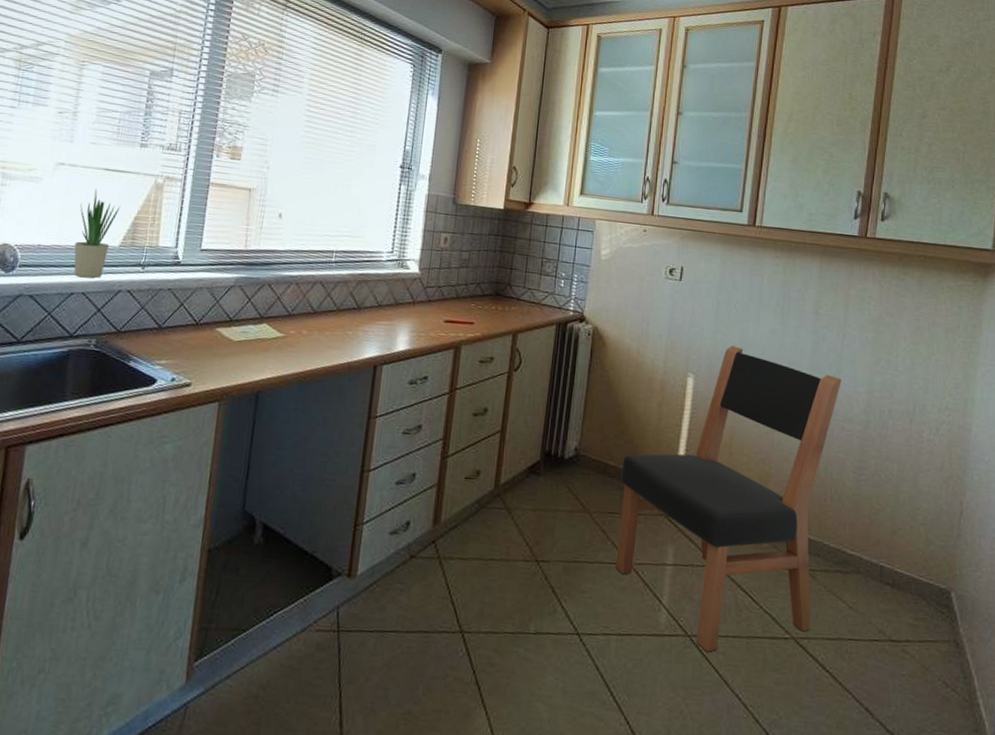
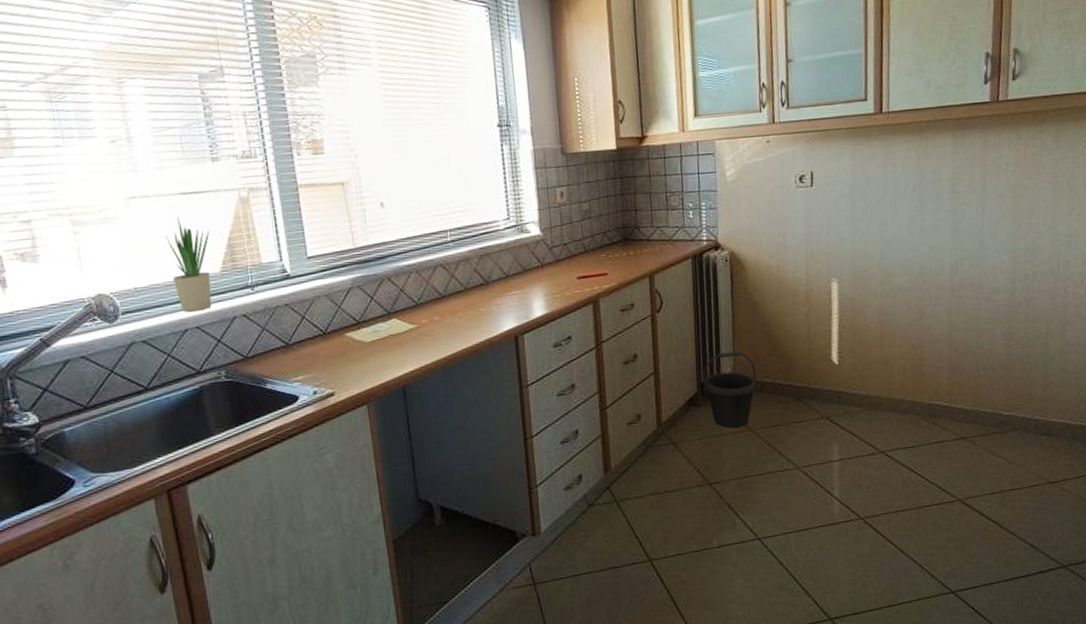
bucket: none [546,424,602,507] -> present [702,351,757,428]
dining chair: present [615,345,842,653] -> none [778,241,985,529]

